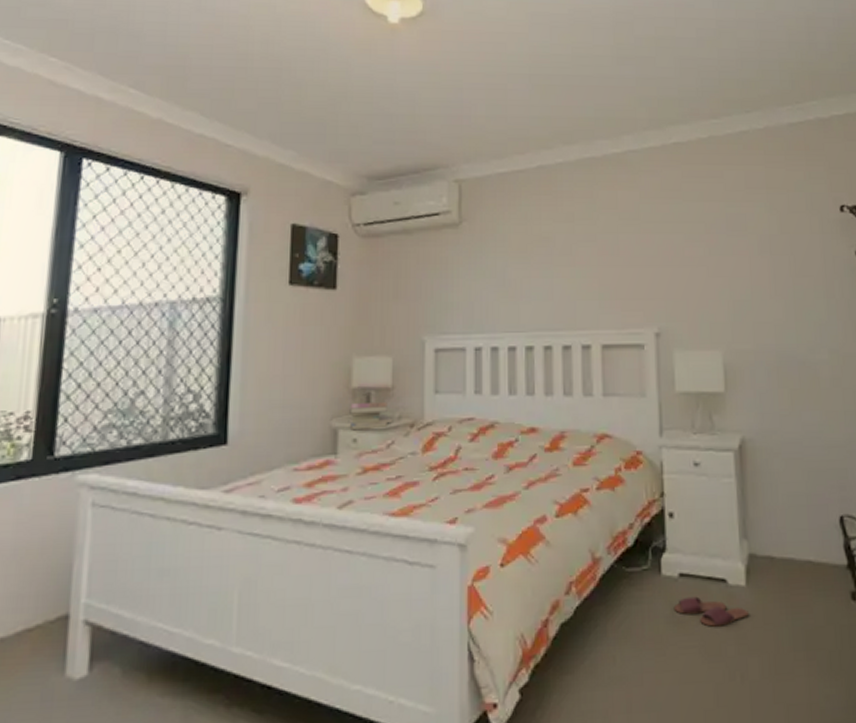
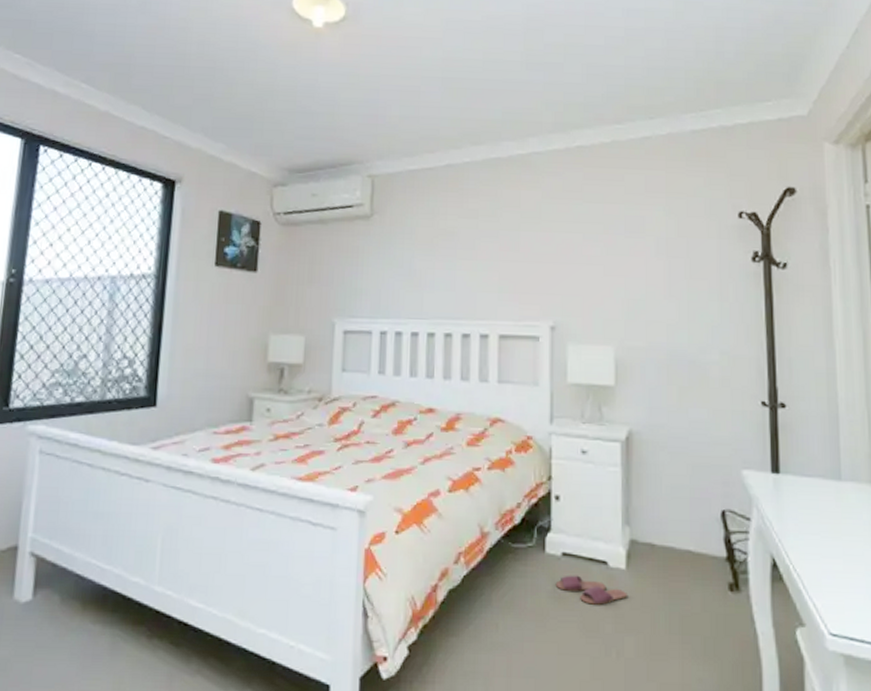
books: present [348,401,393,431] -> none [263,376,304,401]

